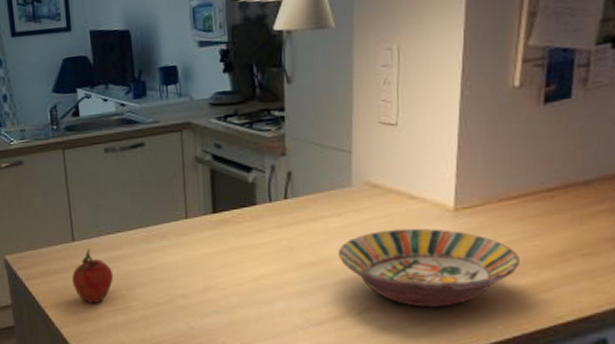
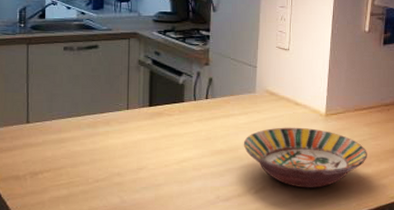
fruit: present [71,248,114,304] -> none [22,129,61,179]

